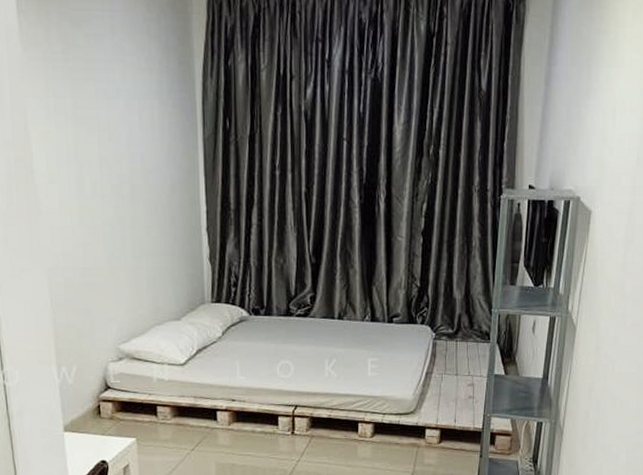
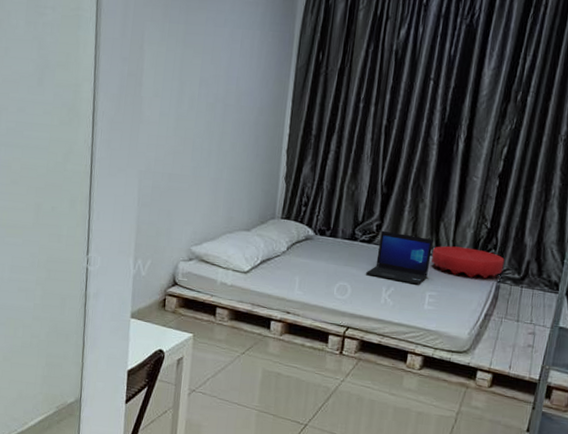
laptop: none [305,302,368,353] -> present [365,230,433,285]
cushion: none [368,309,437,339] -> present [431,245,505,278]

